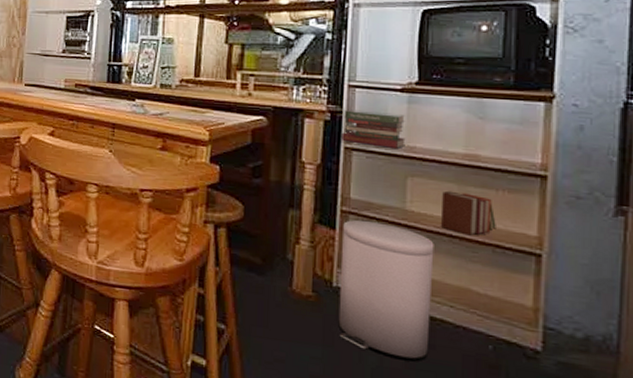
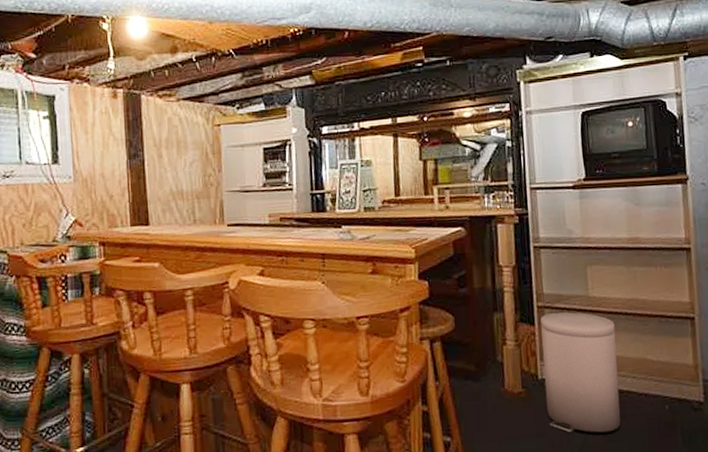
books: present [342,109,406,148] -> none [530,209,582,242]
books: present [441,190,496,236] -> none [615,273,659,311]

